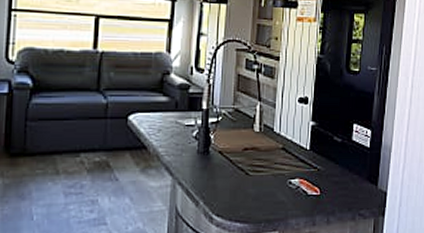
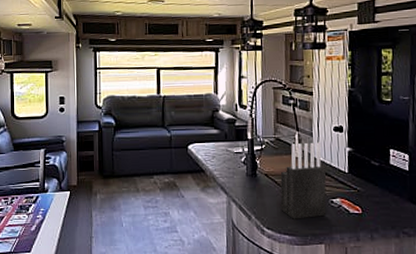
knife block: none [233,114,287,204] -> present [280,142,327,219]

